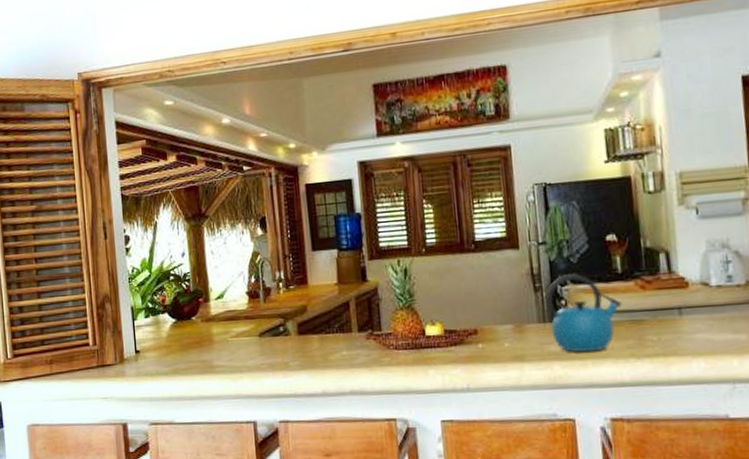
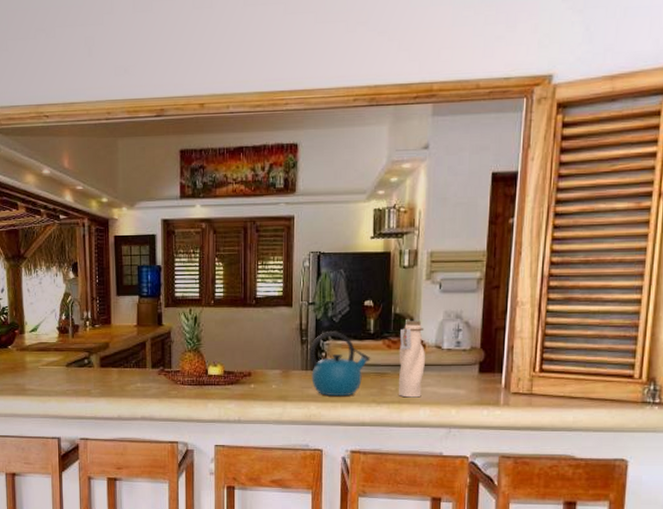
water bottle: none [654,254,692,348] -> present [398,321,425,398]

